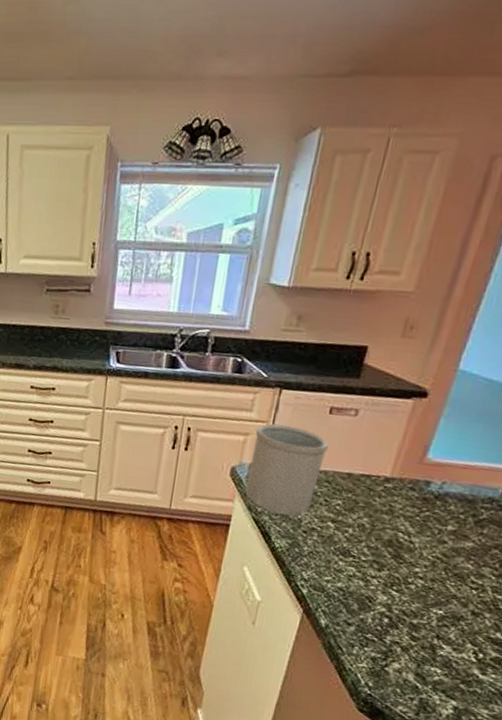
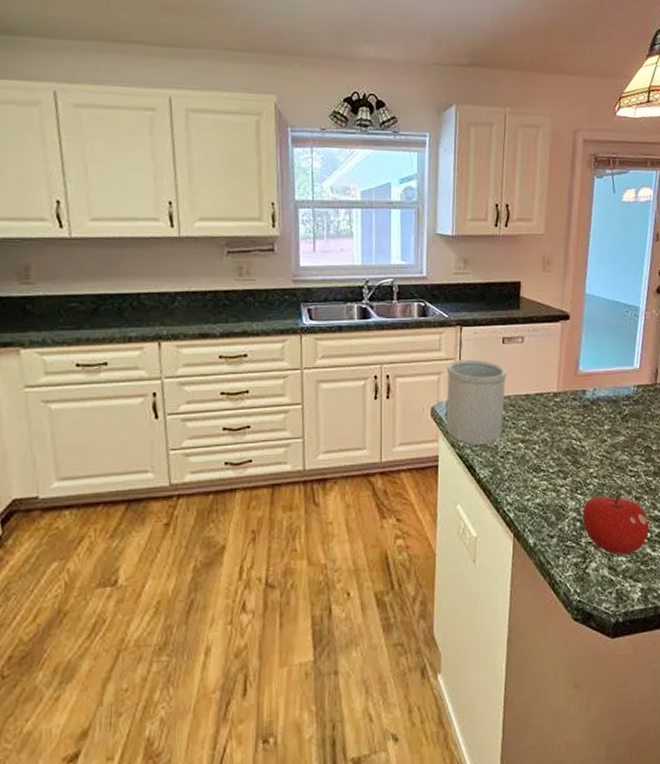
fruit: none [392,598,484,669] -> present [582,492,649,555]

